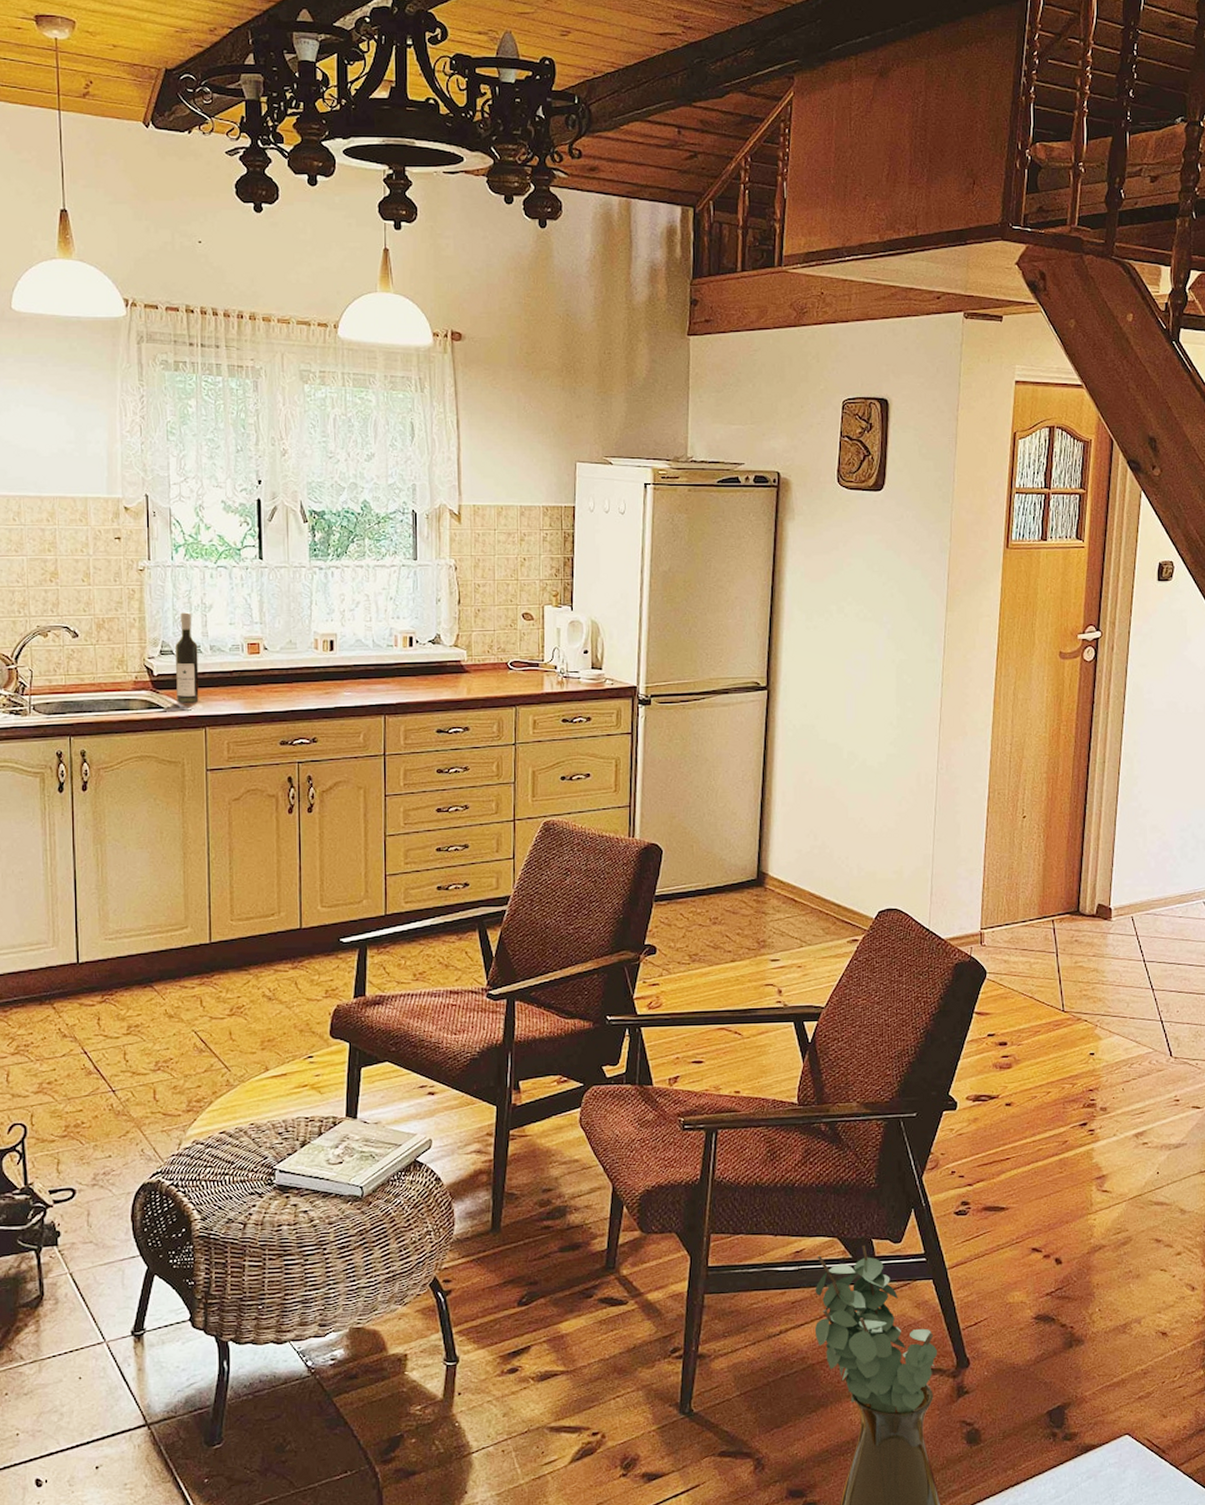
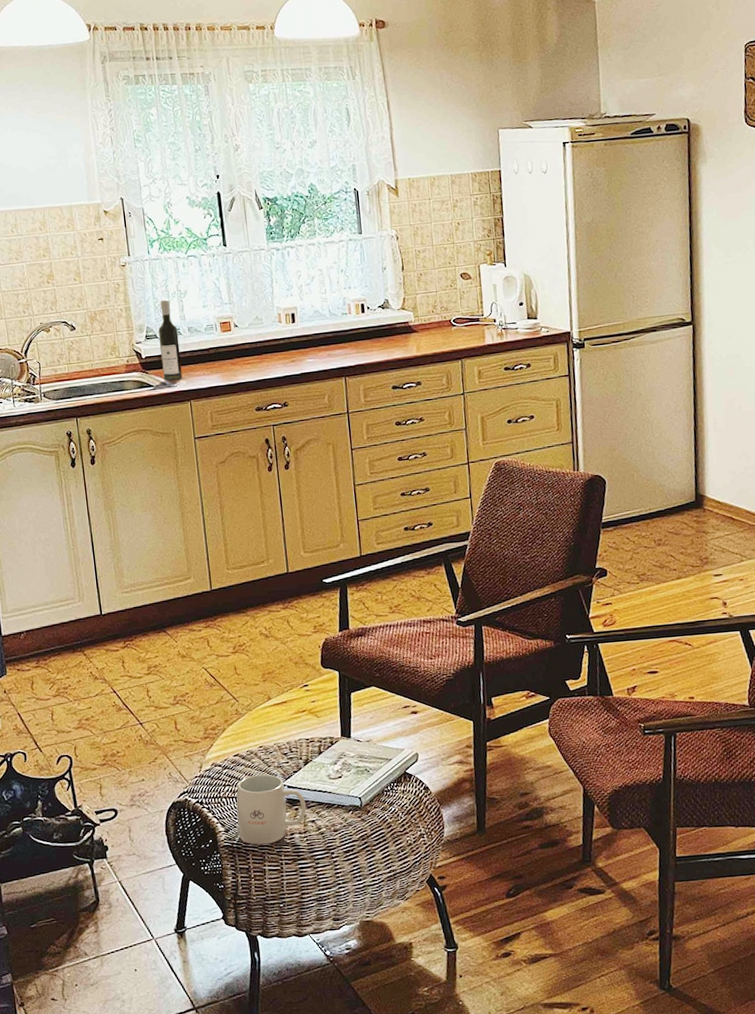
mug: none [217,1155,299,1237] -> present [236,774,307,845]

